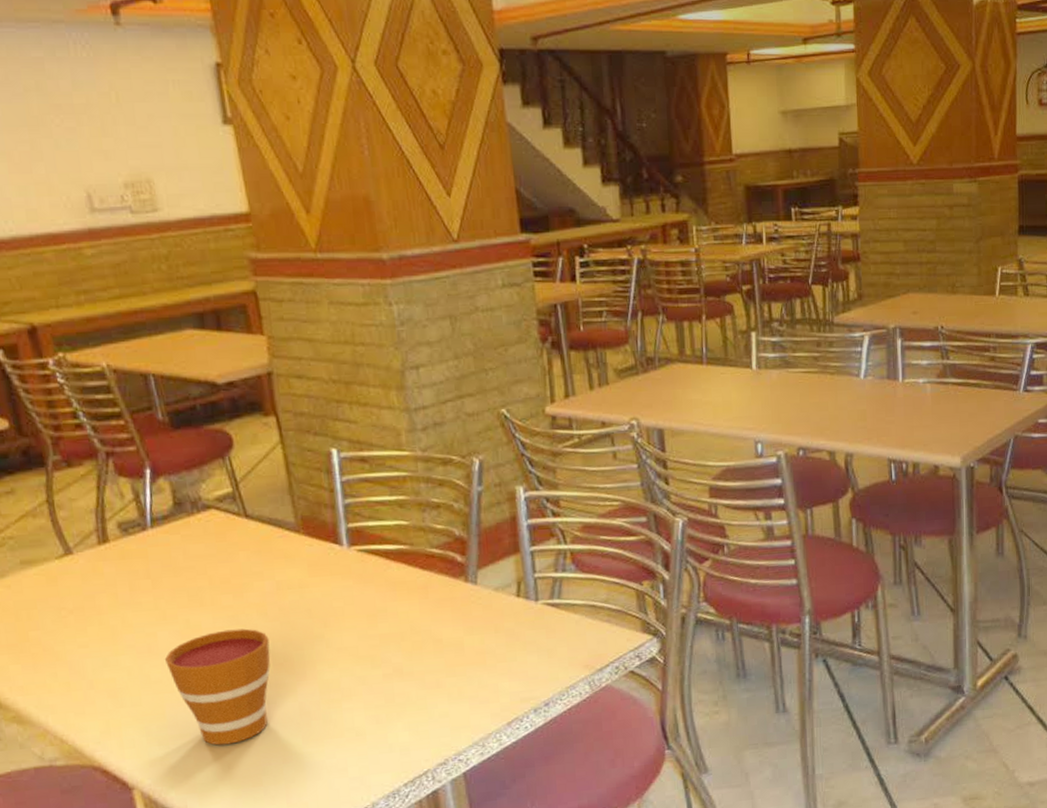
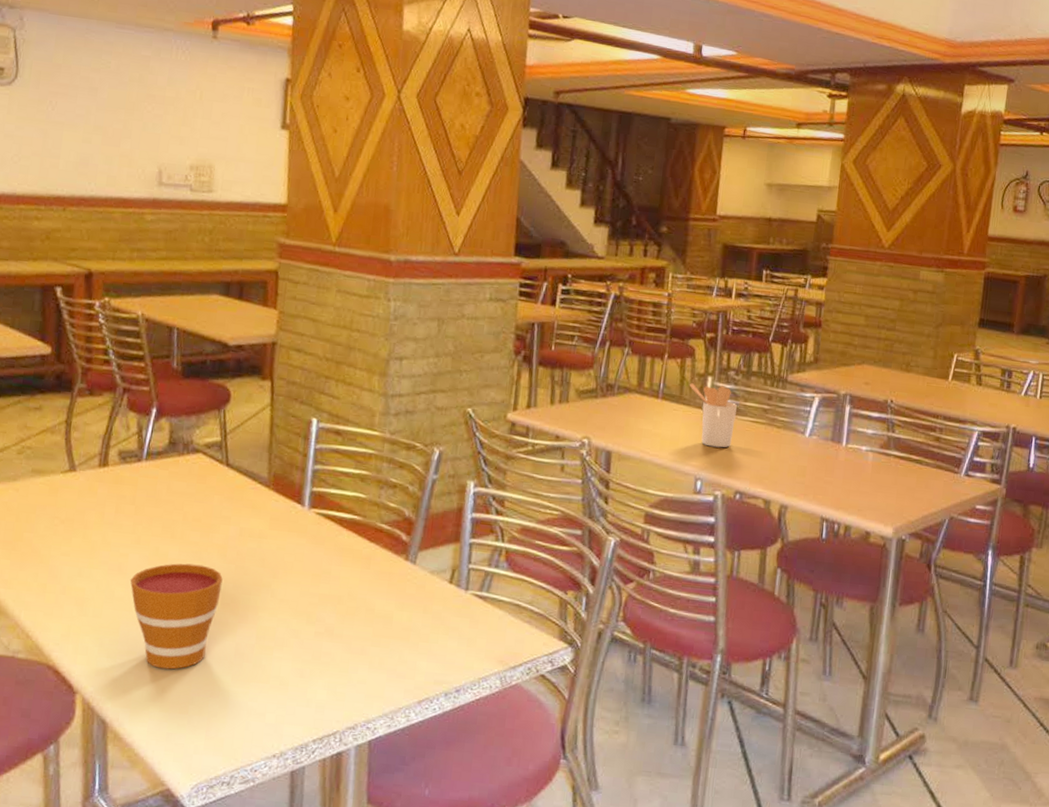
utensil holder: none [733,339,787,406] -> present [689,383,737,448]

